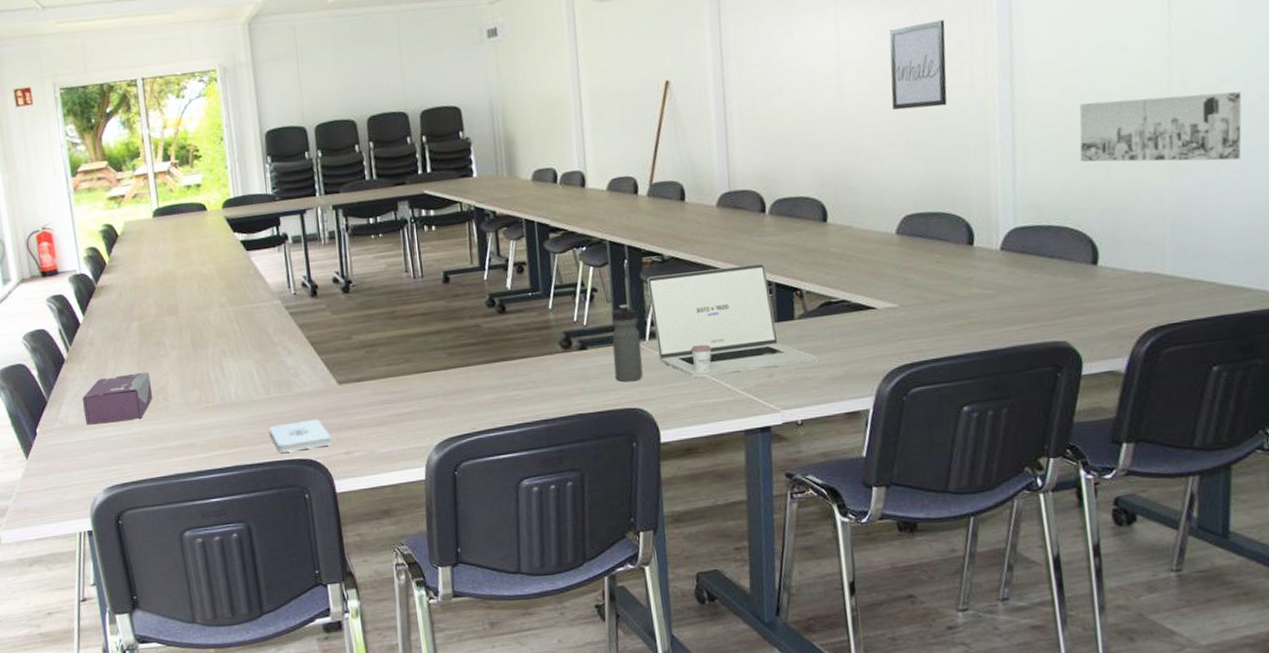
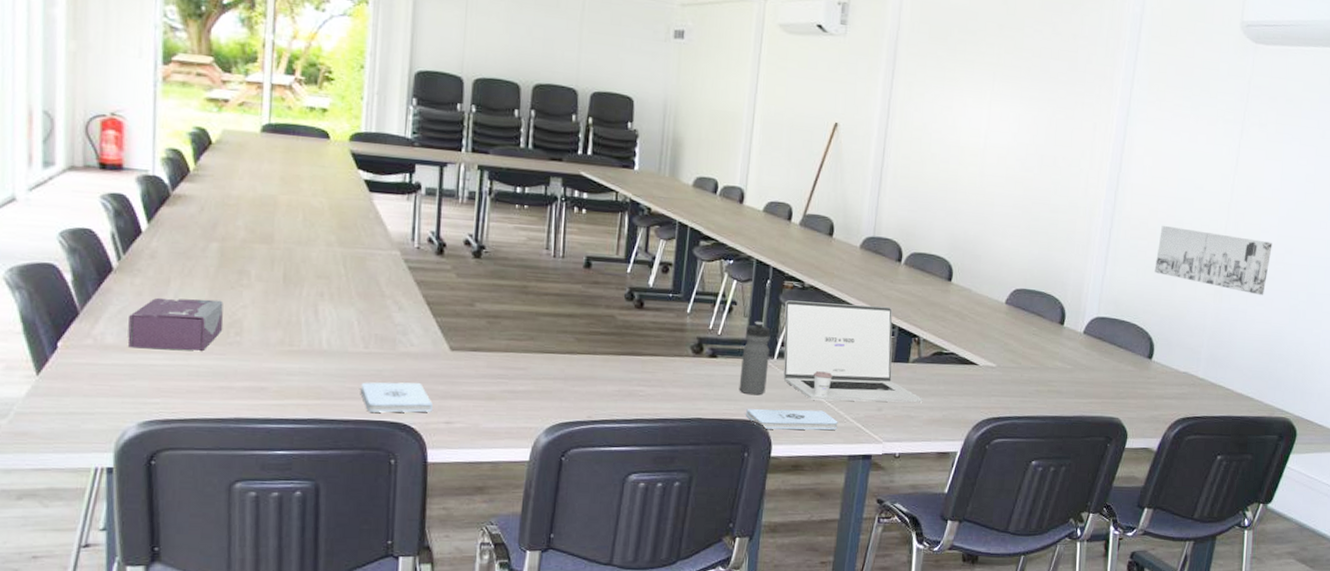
notepad: none [626,386,728,415] -> present [746,409,838,430]
wall art: present [889,20,947,110] -> none [1022,126,1074,202]

